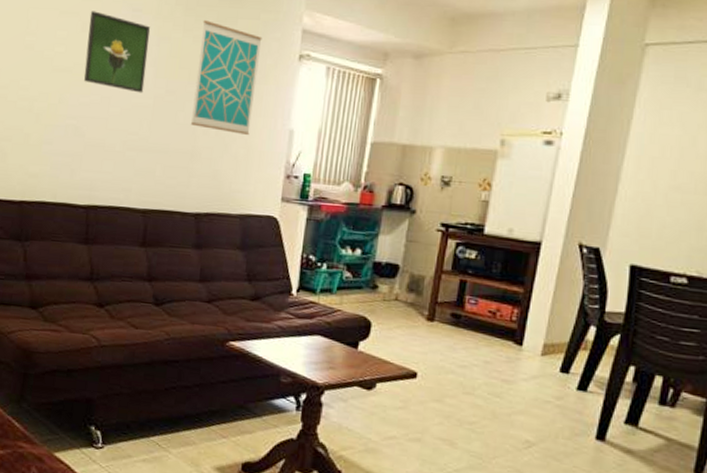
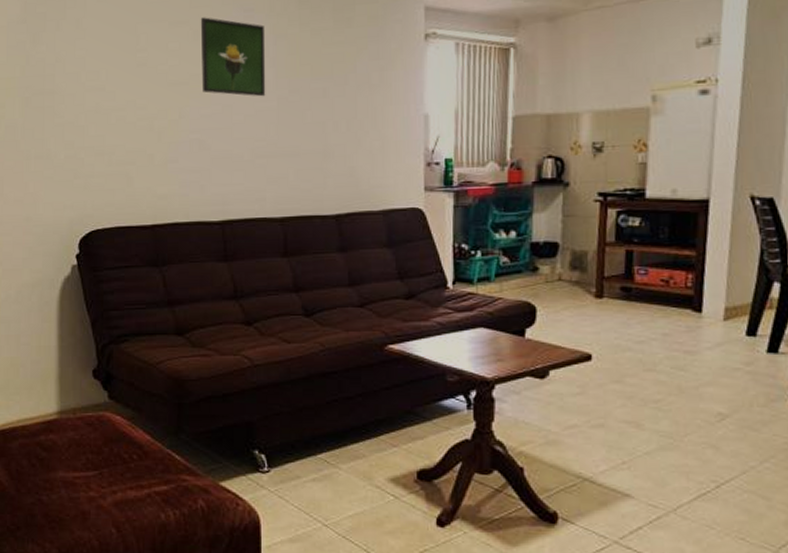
wall art: present [191,20,262,136] -> none [318,11,384,127]

